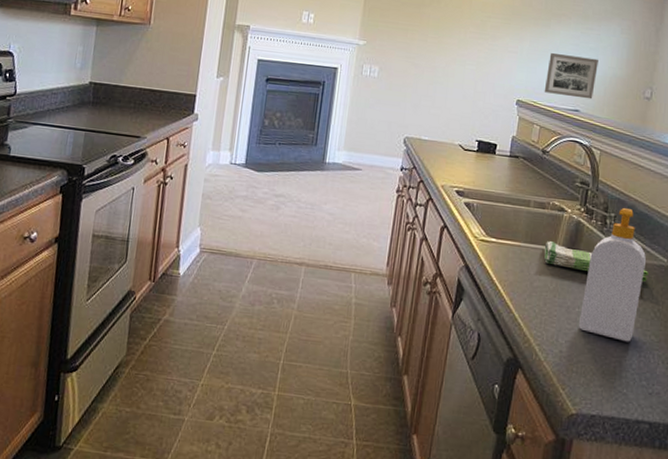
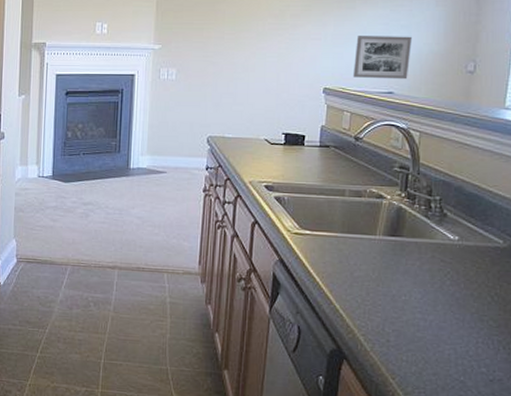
dish towel: present [544,241,649,282] -> none [363,230,482,265]
soap bottle: present [578,208,647,342] -> none [405,190,479,329]

